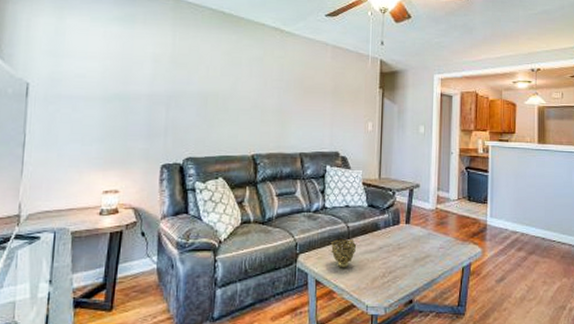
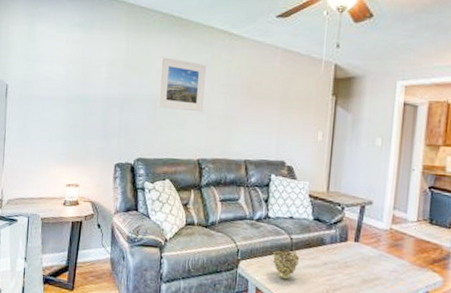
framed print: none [208,52,259,108] -> present [157,57,207,113]

